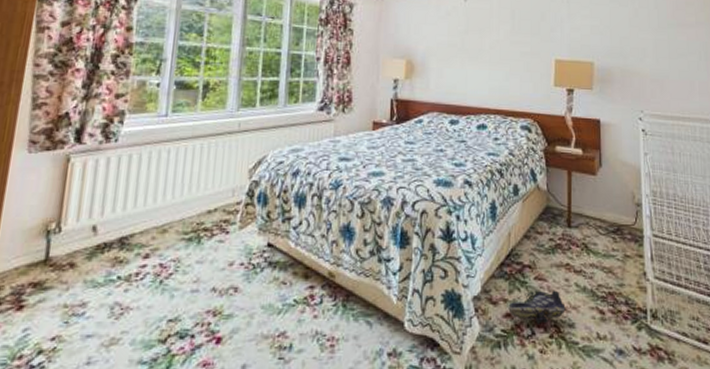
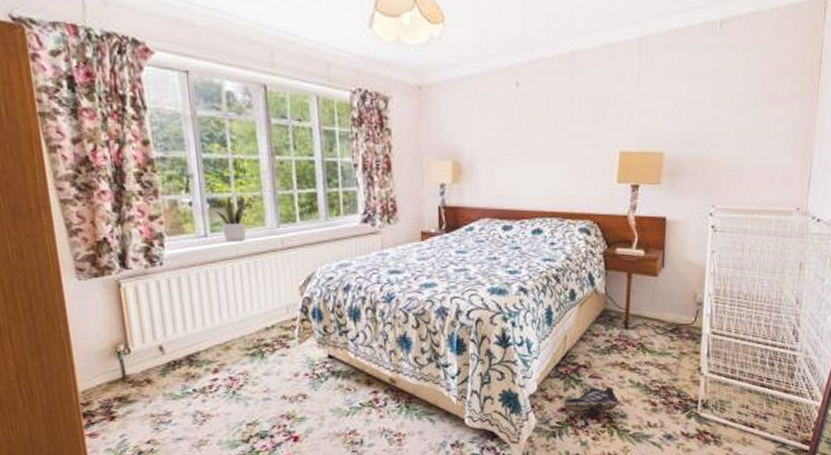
potted plant: none [181,80,213,123] -> present [216,196,249,242]

